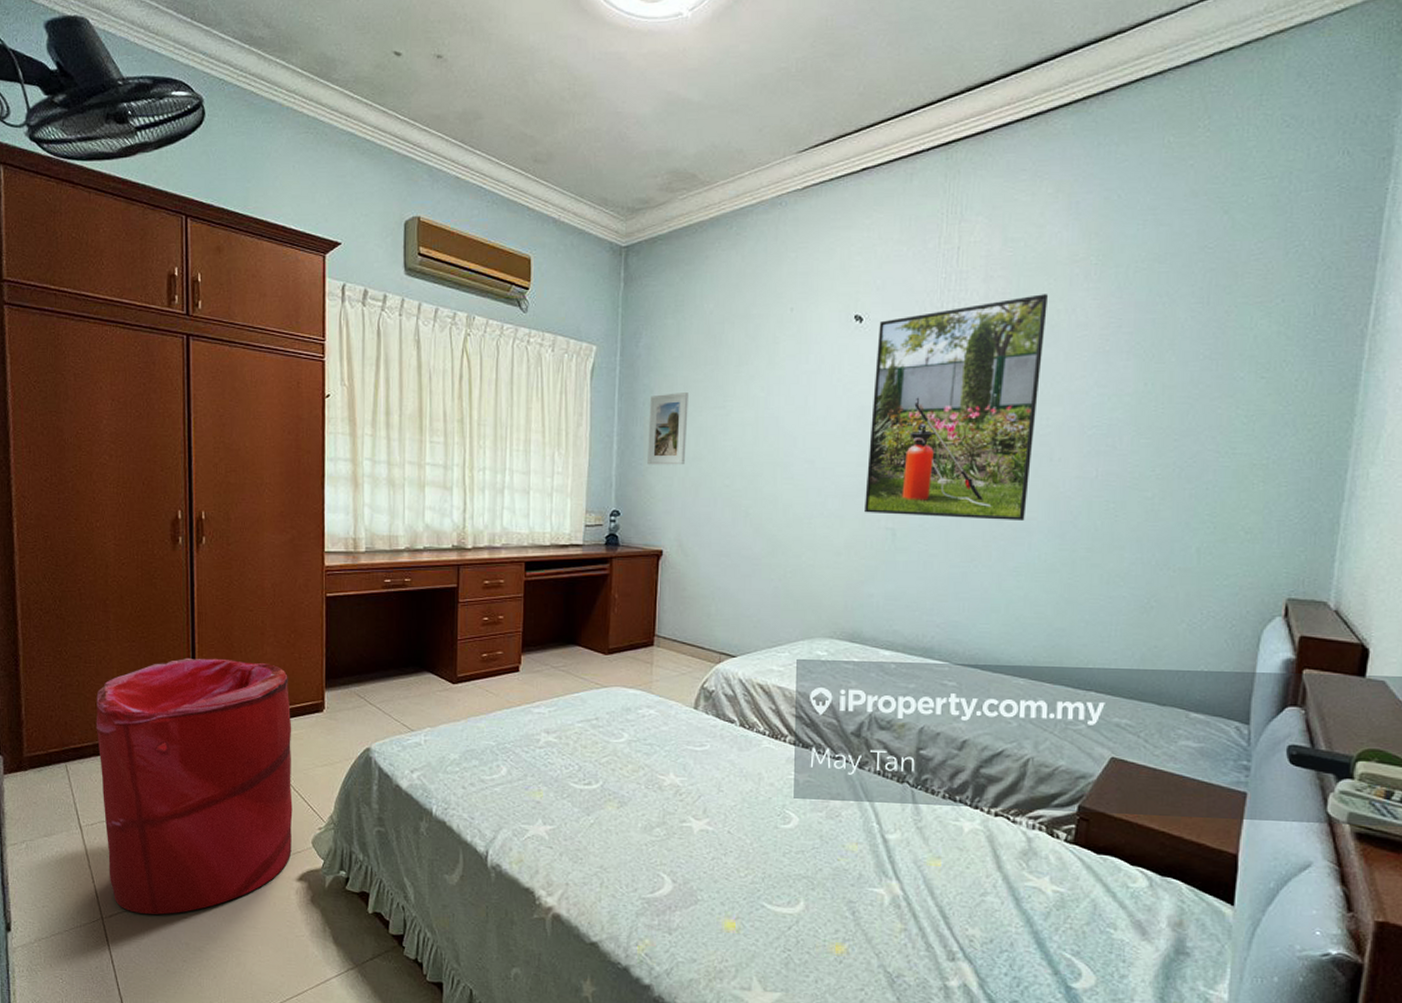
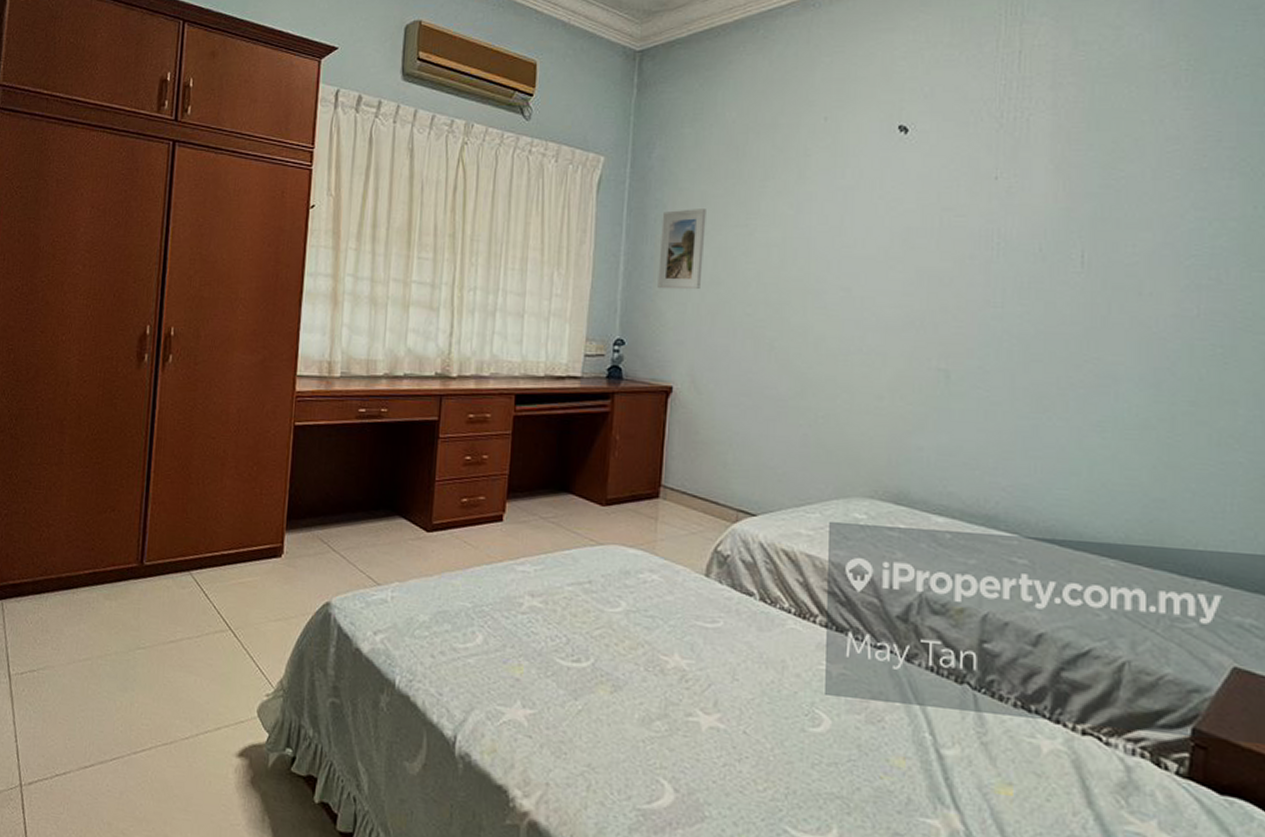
laundry hamper: present [96,657,293,915] -> none [33,487,247,786]
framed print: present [864,294,1049,520] -> none [912,103,1130,365]

